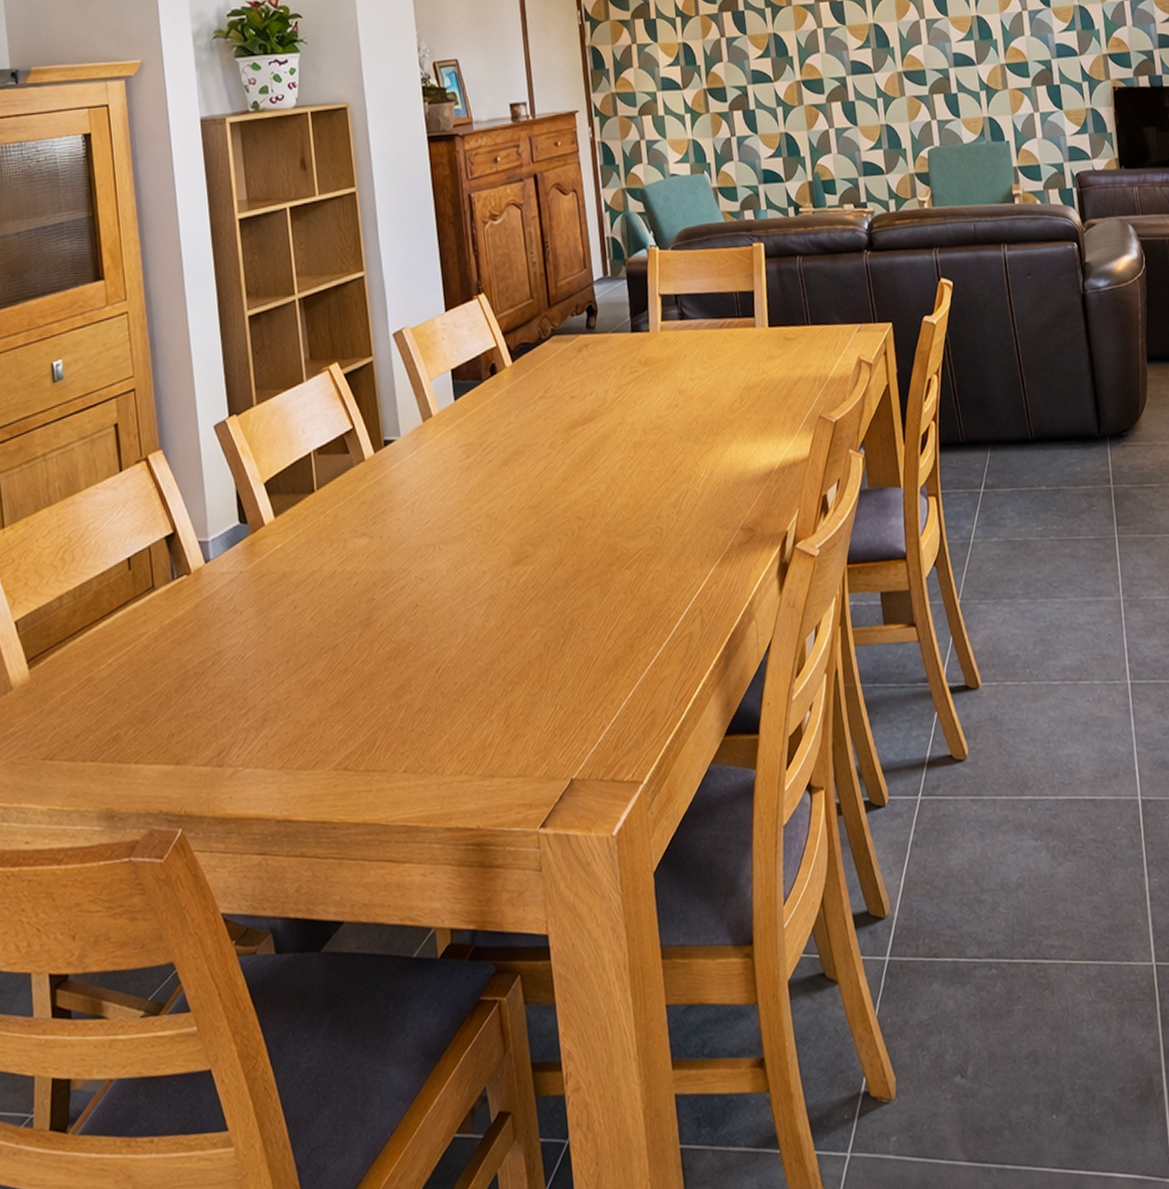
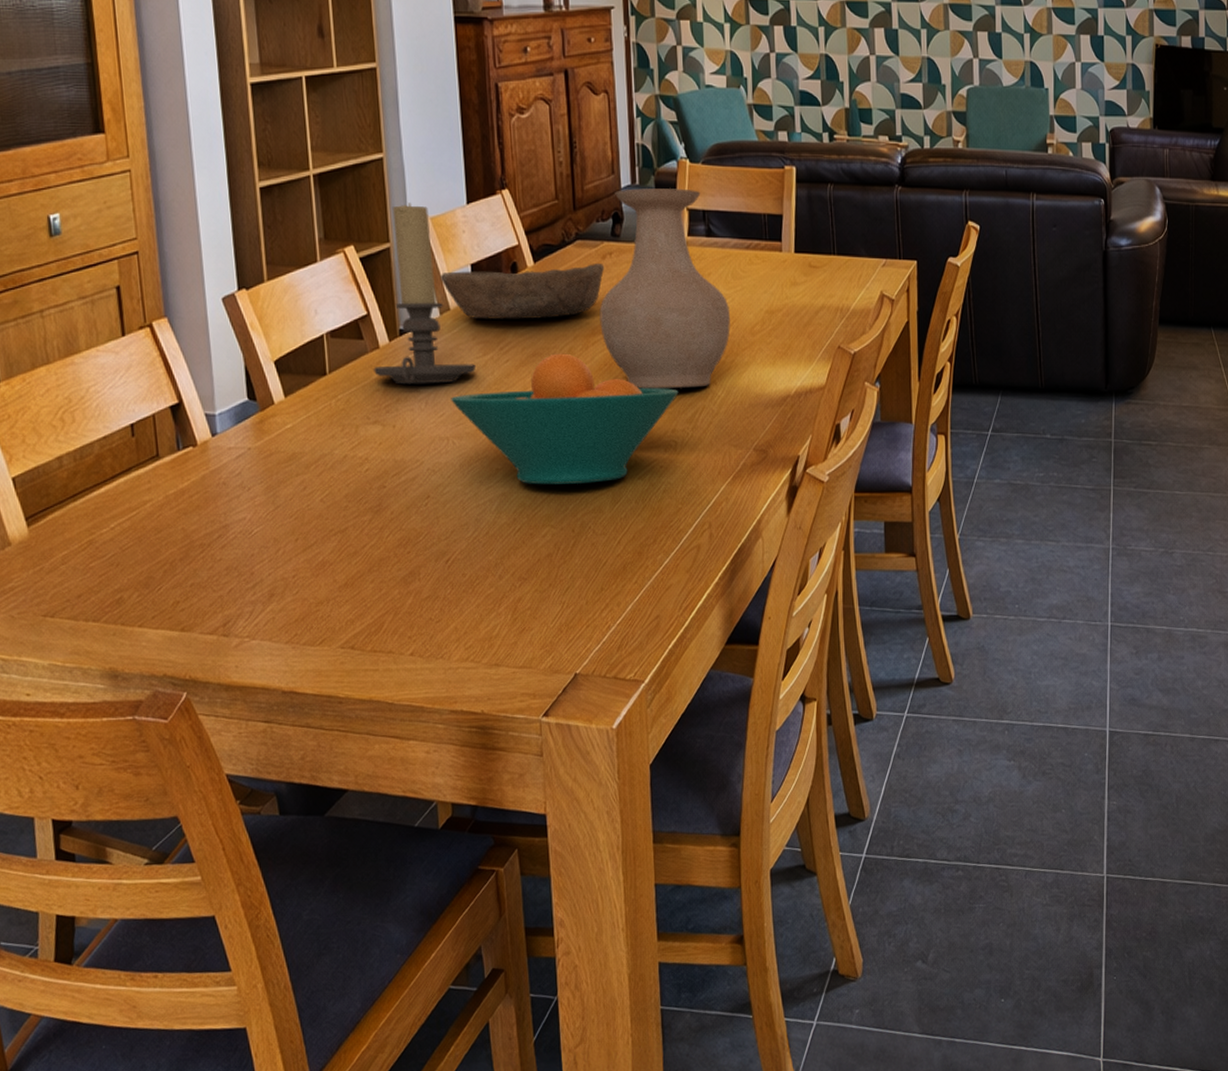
candle holder: none [360,316,459,495] -> present [374,202,476,385]
bowl: none [422,357,582,423] -> present [441,264,605,320]
fruit bowl: none [436,448,661,584] -> present [451,353,679,485]
vase: none [578,275,710,478] -> present [599,188,730,389]

